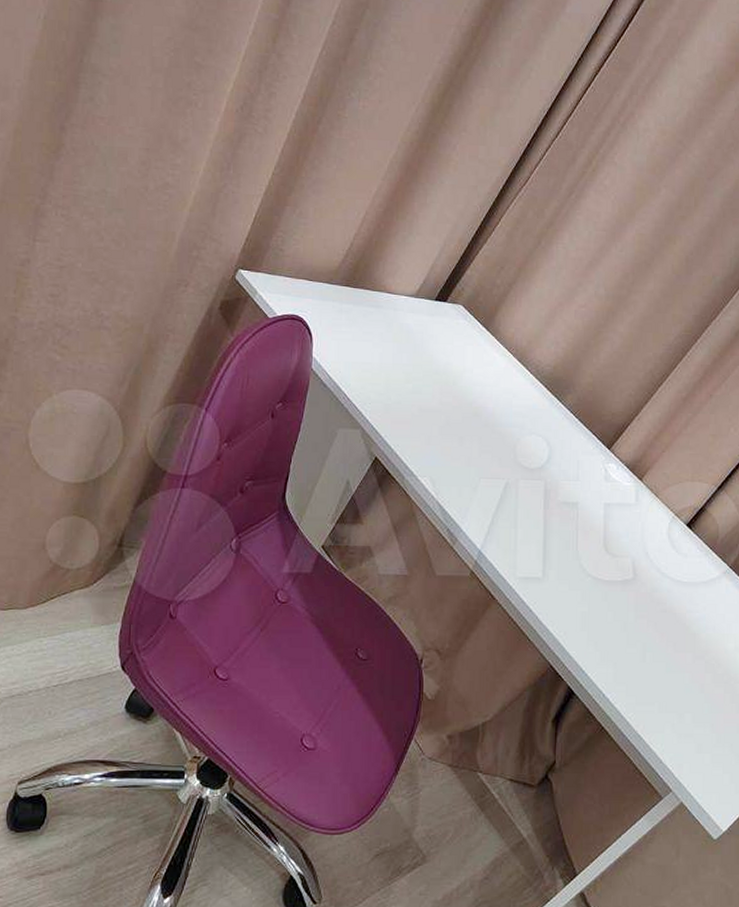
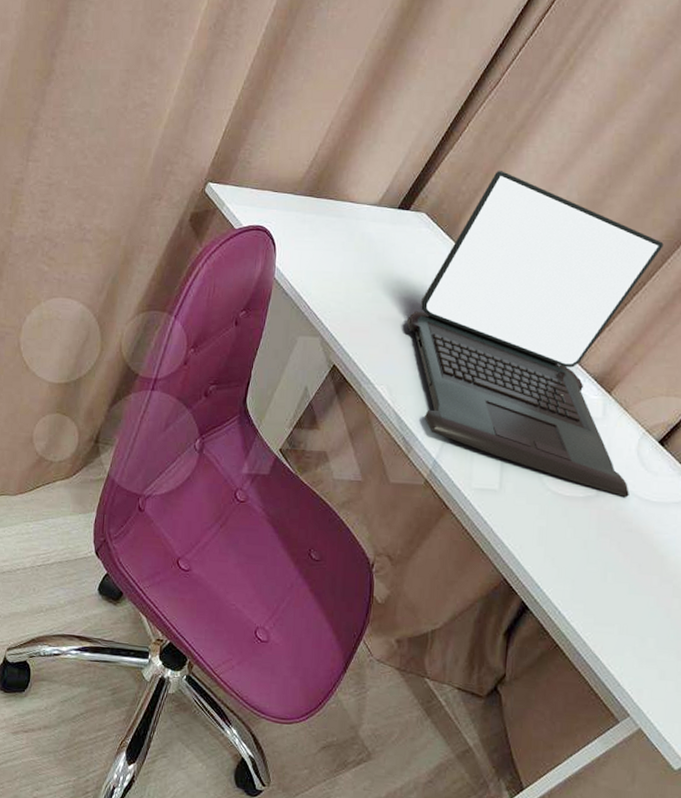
laptop: none [448,265,683,579] -> present [407,171,664,497]

